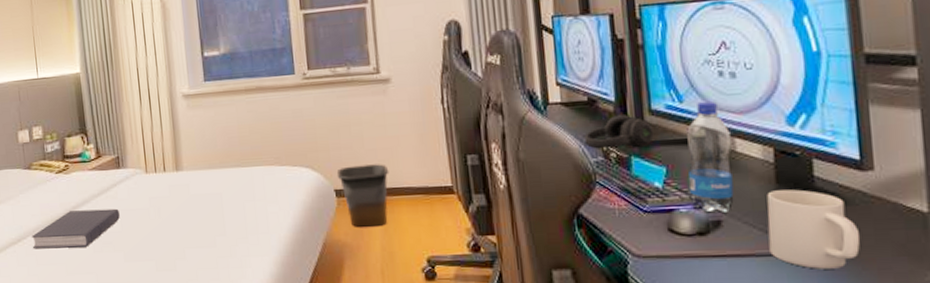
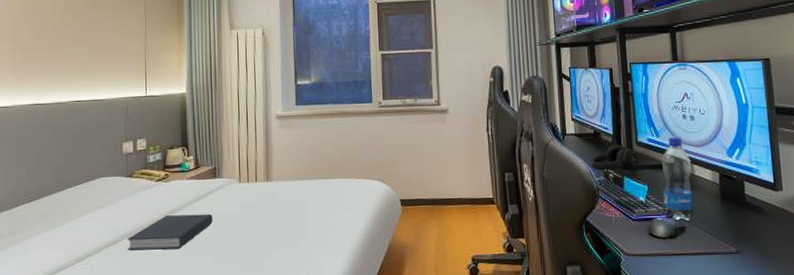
waste bin: present [336,164,389,228] -> none [402,179,445,232]
mug: present [767,189,861,269] -> none [715,204,775,264]

